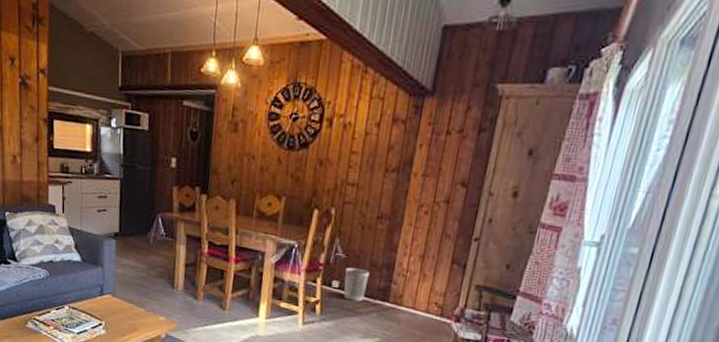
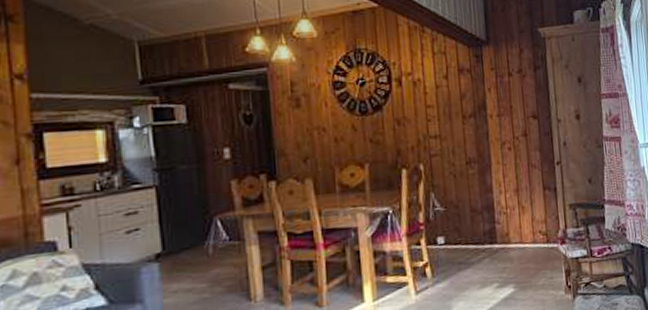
wastebasket: present [344,267,370,302] -> none [447,217,473,254]

